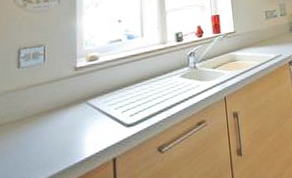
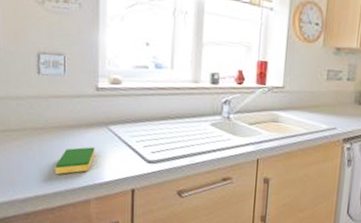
dish sponge: none [33,125,75,164] -> present [55,147,95,174]

